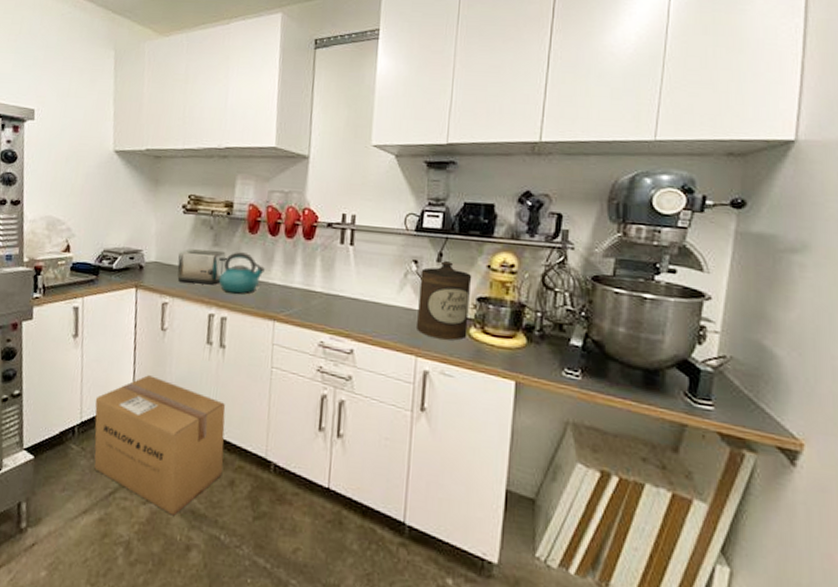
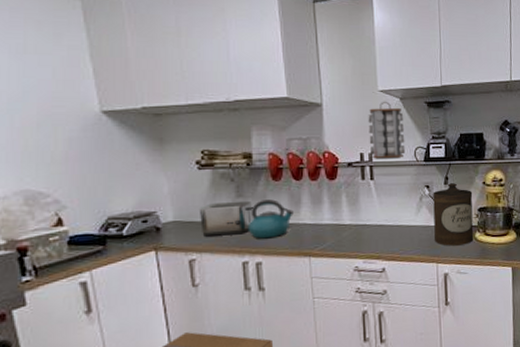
spice rack: none [354,157,398,225] -> present [368,101,406,160]

